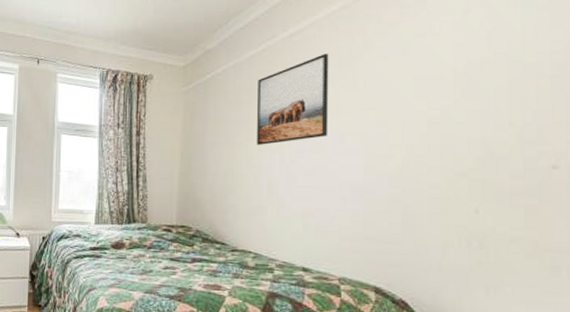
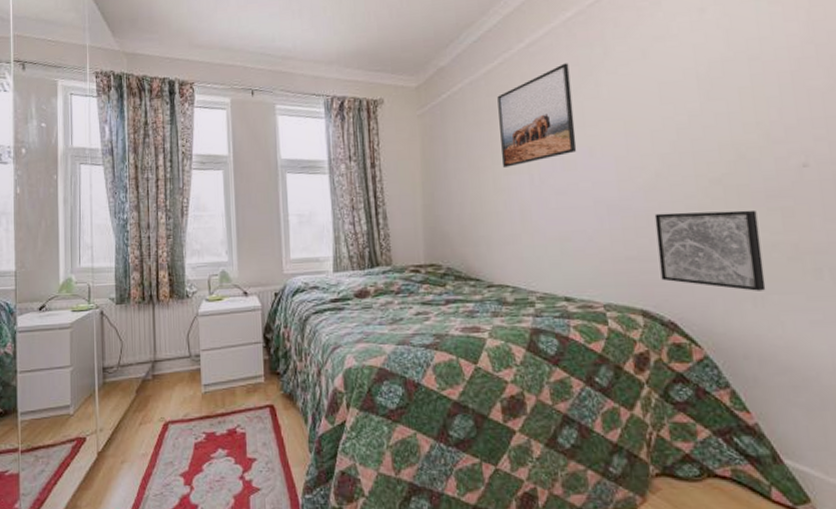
wall art: none [397,200,500,282] -> present [654,209,766,291]

